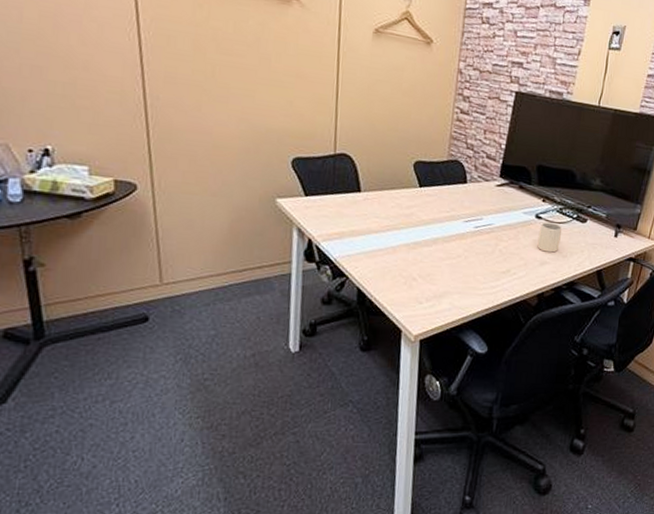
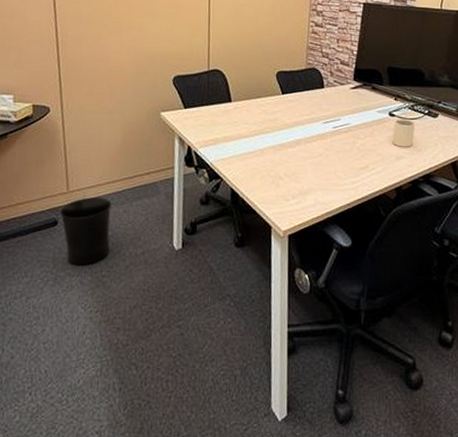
waste bin: none [151,291,216,368] -> present [60,197,112,266]

